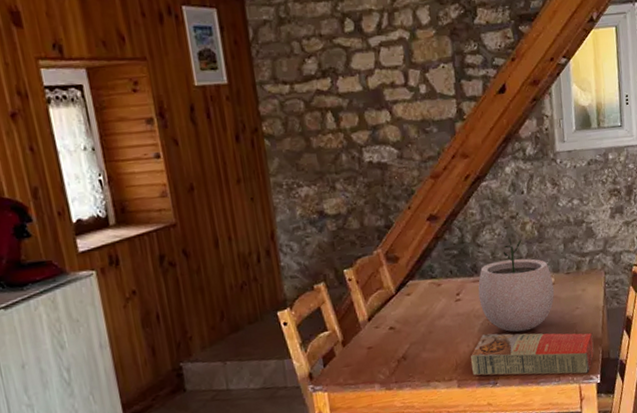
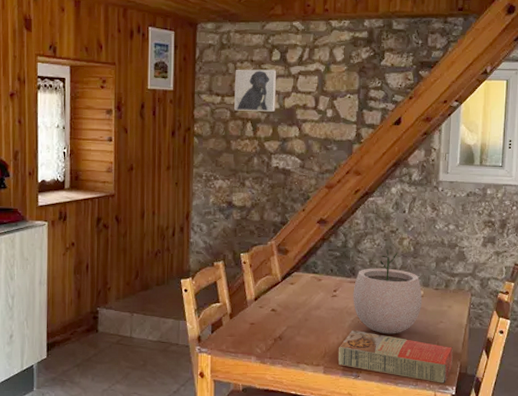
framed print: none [301,43,358,100] -> present [234,69,277,112]

